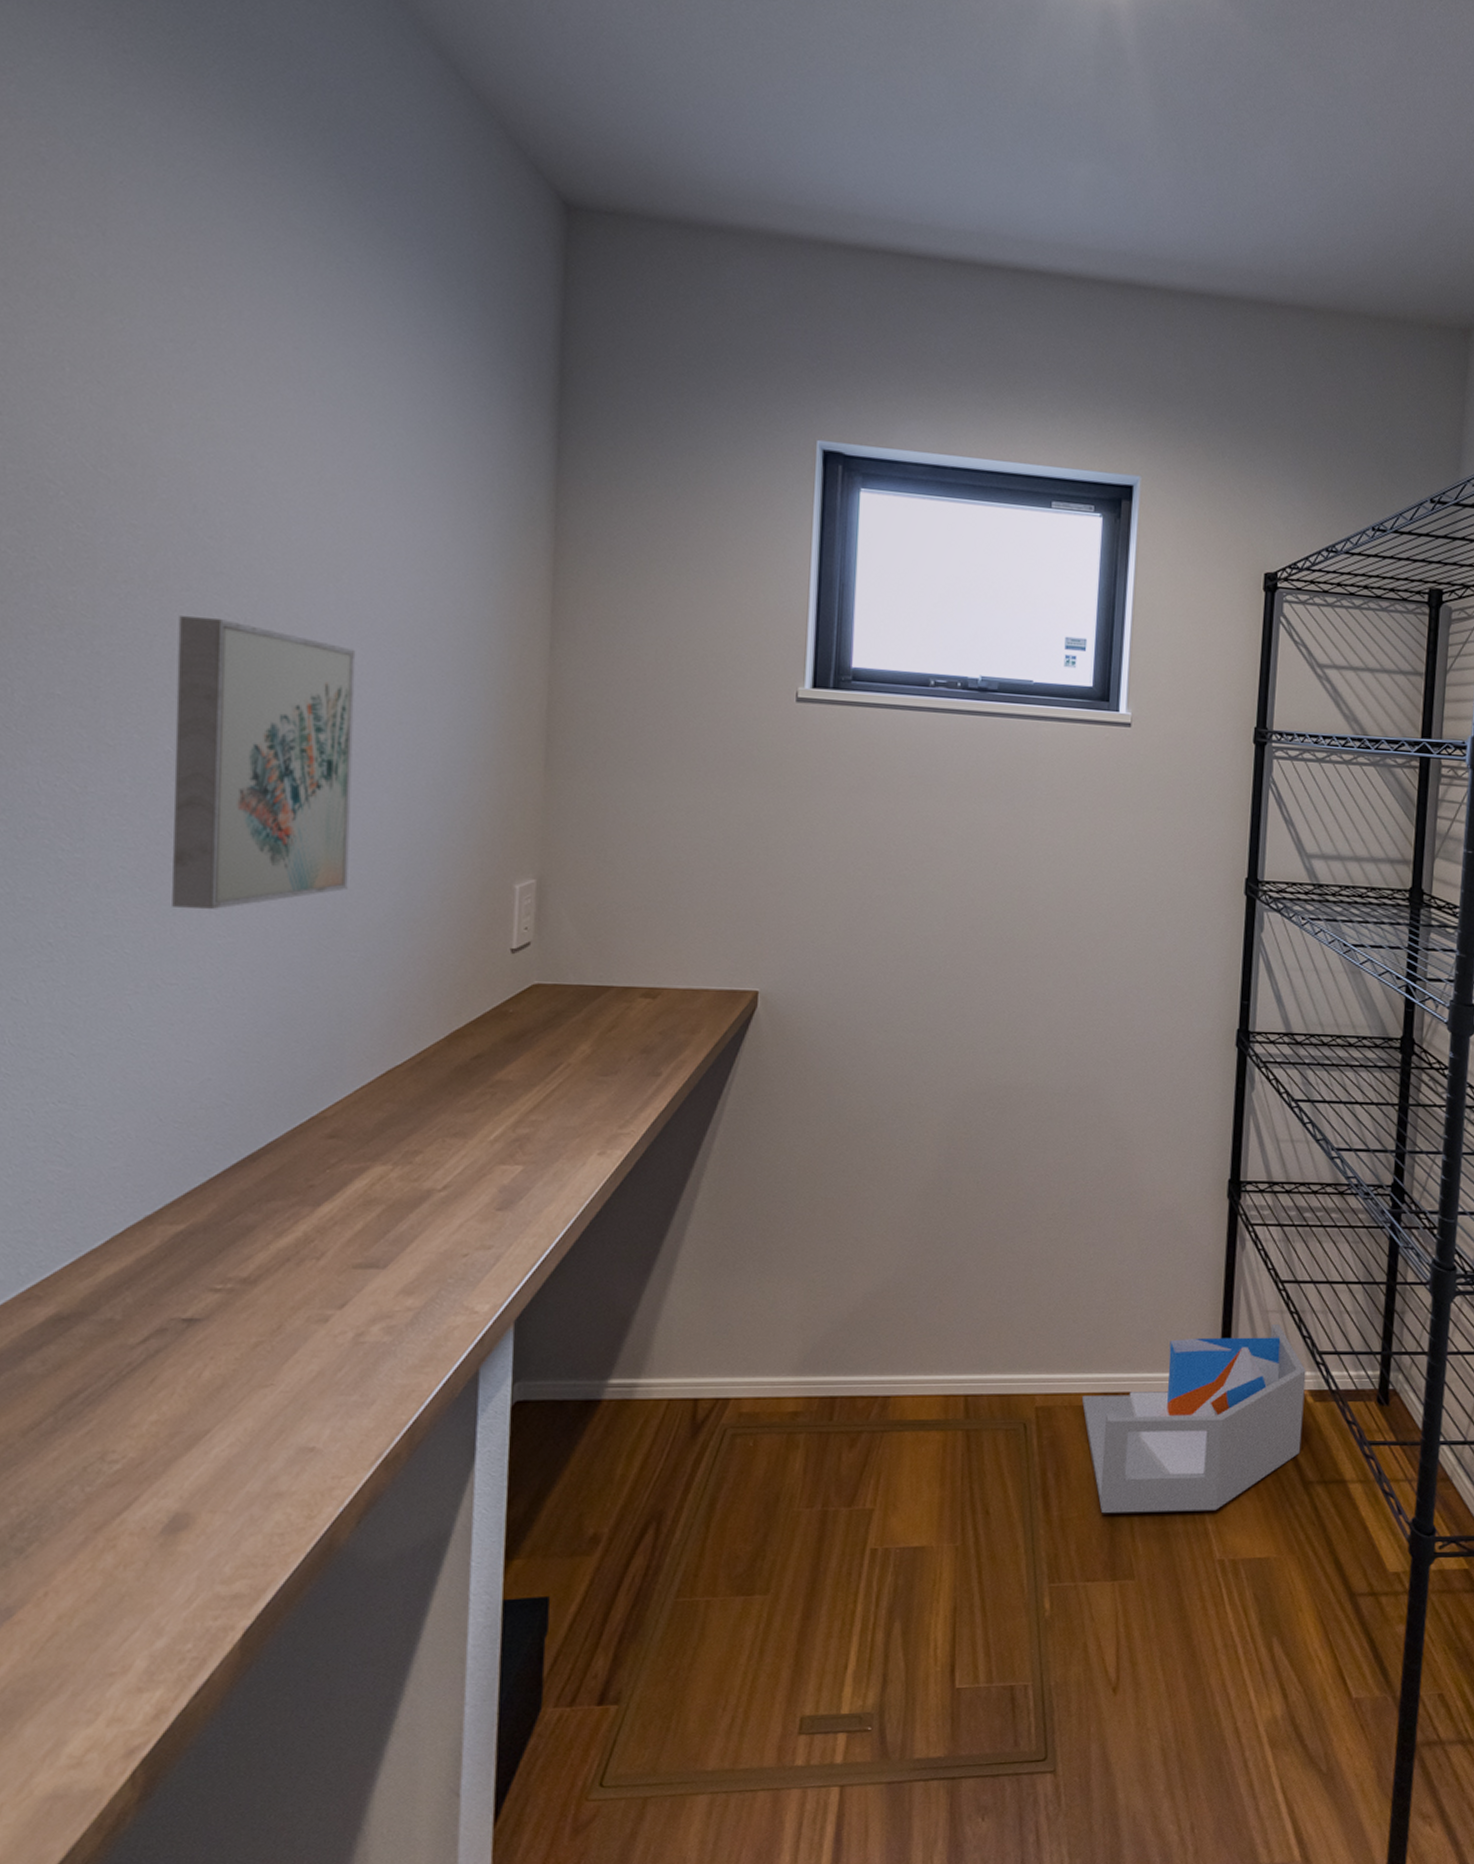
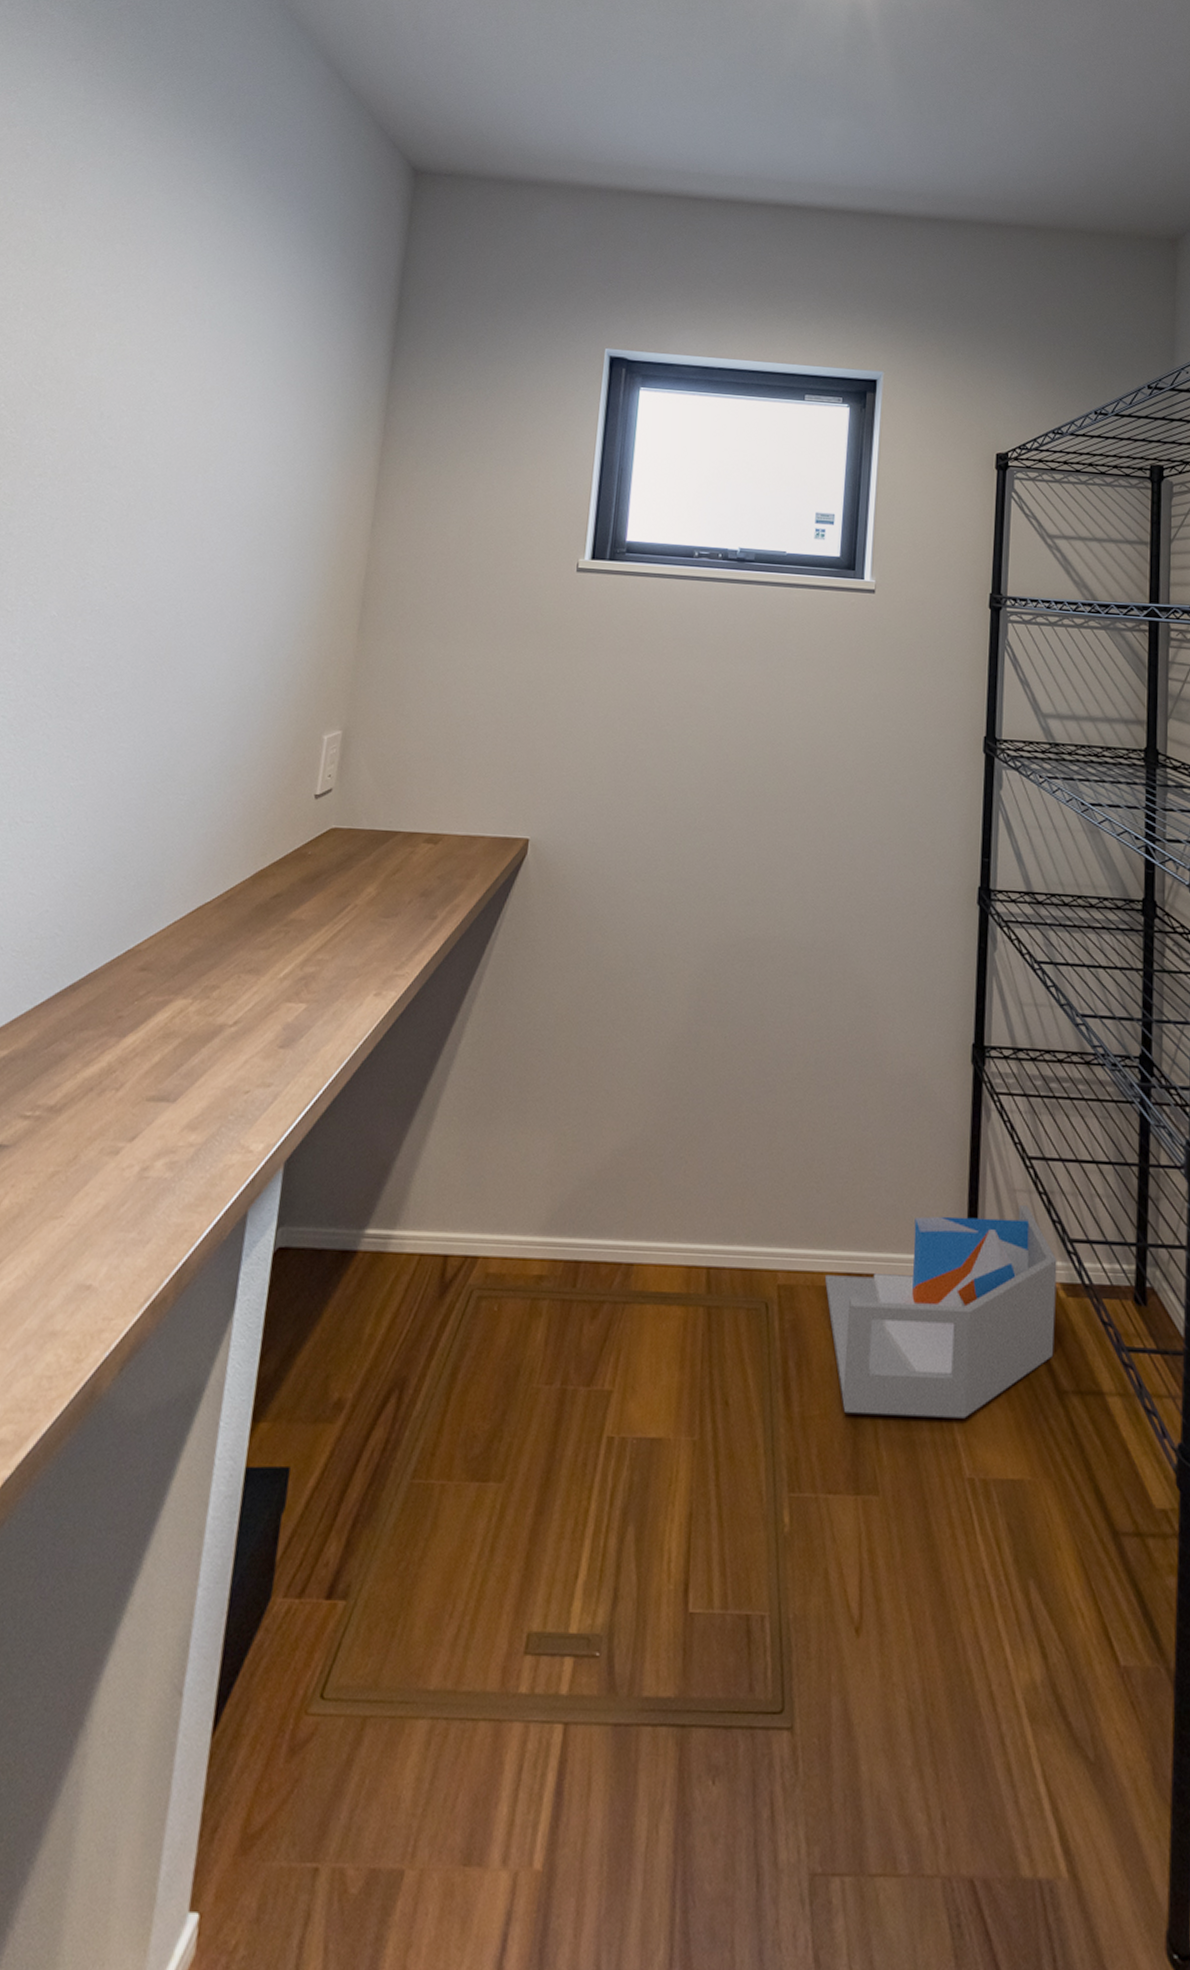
wall art: present [172,616,356,909] -> none [38,503,214,755]

